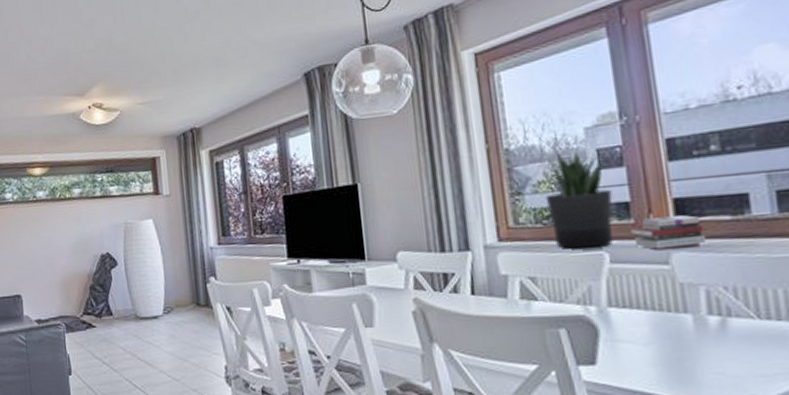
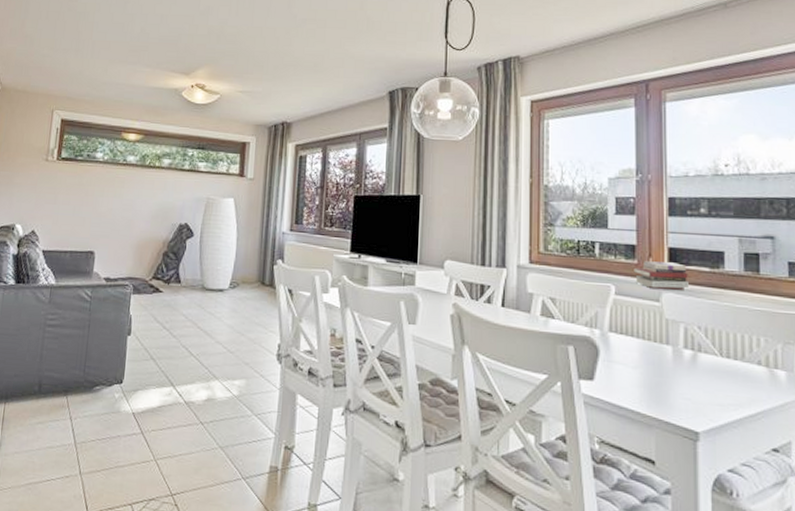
planter: present [542,149,613,249] -> none [571,192,623,280]

